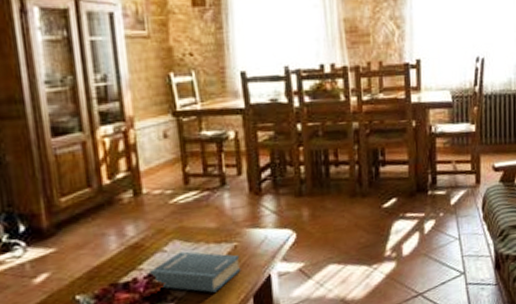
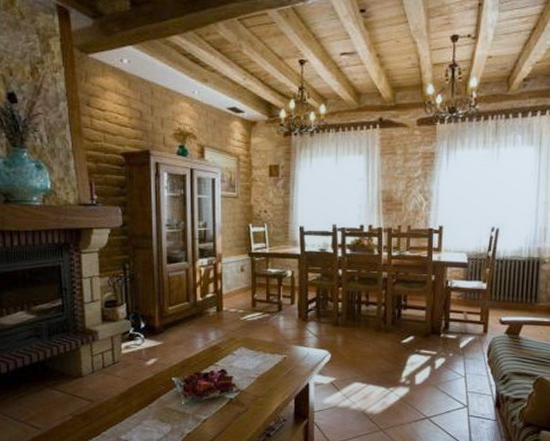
book: present [148,251,241,293] -> none [222,356,288,390]

